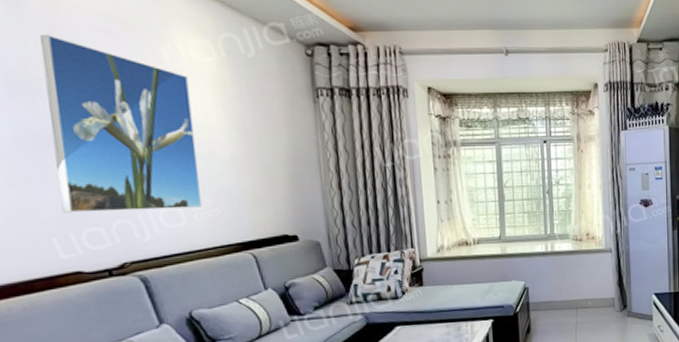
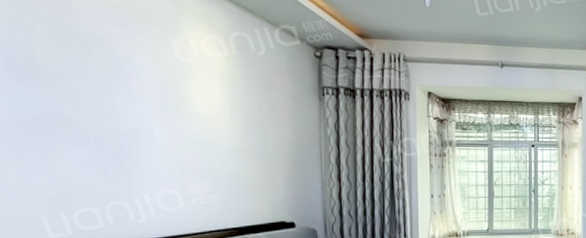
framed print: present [40,34,203,213] -> none [48,21,202,193]

